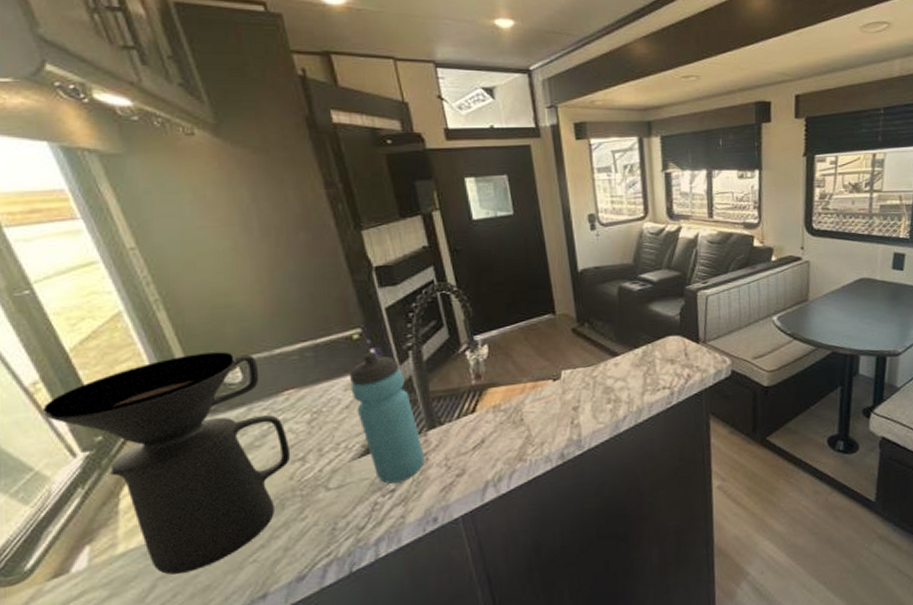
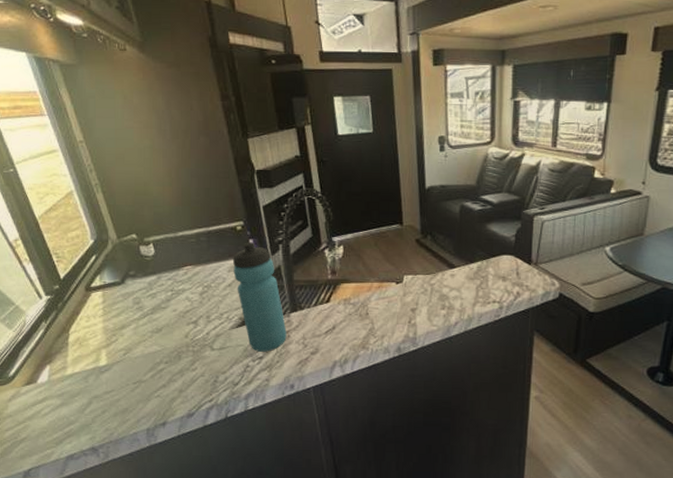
coffee maker: present [42,351,291,575] -> none [21,229,187,396]

